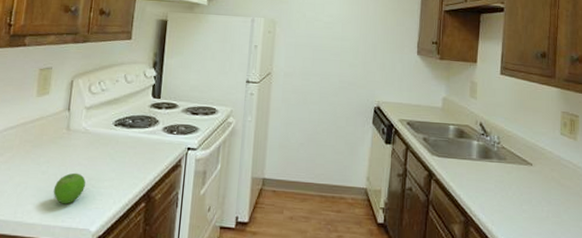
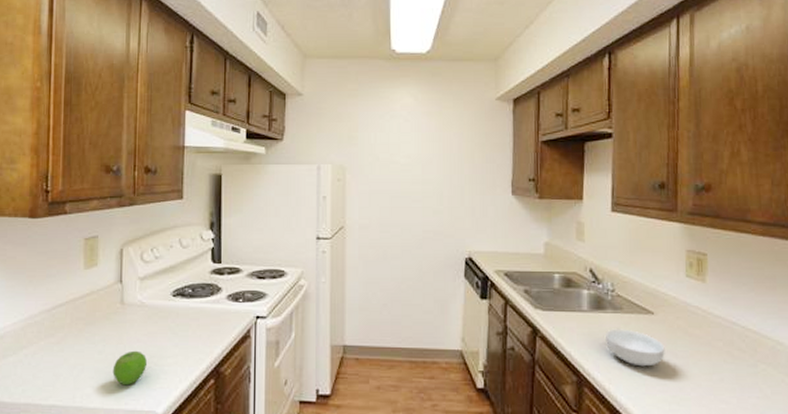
cereal bowl: none [491,176,541,211] -> present [606,329,665,367]

